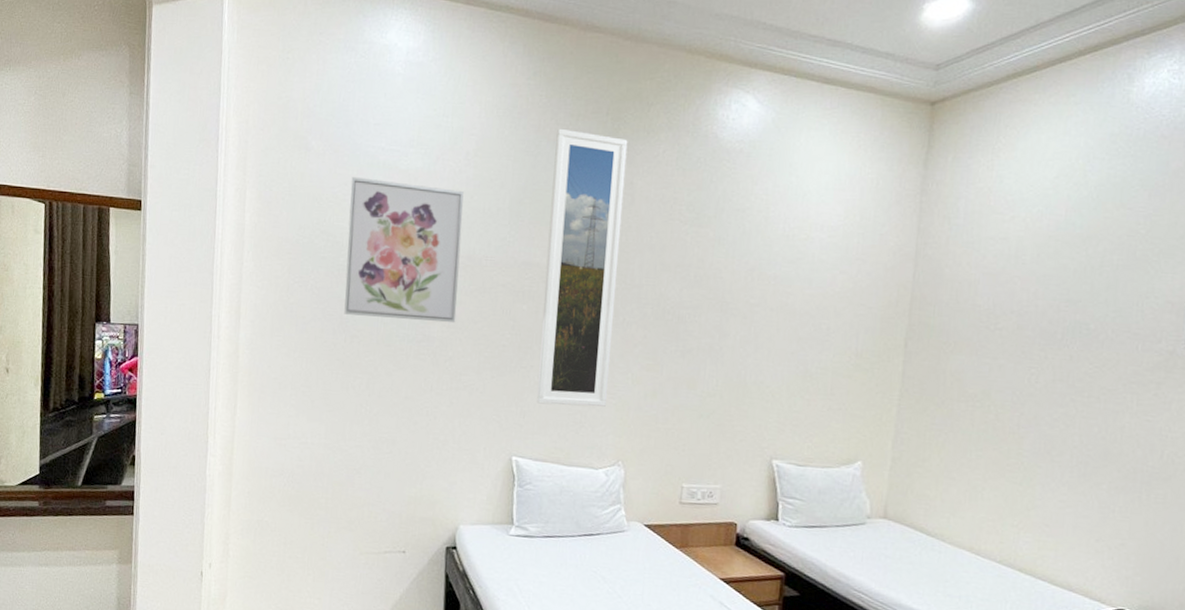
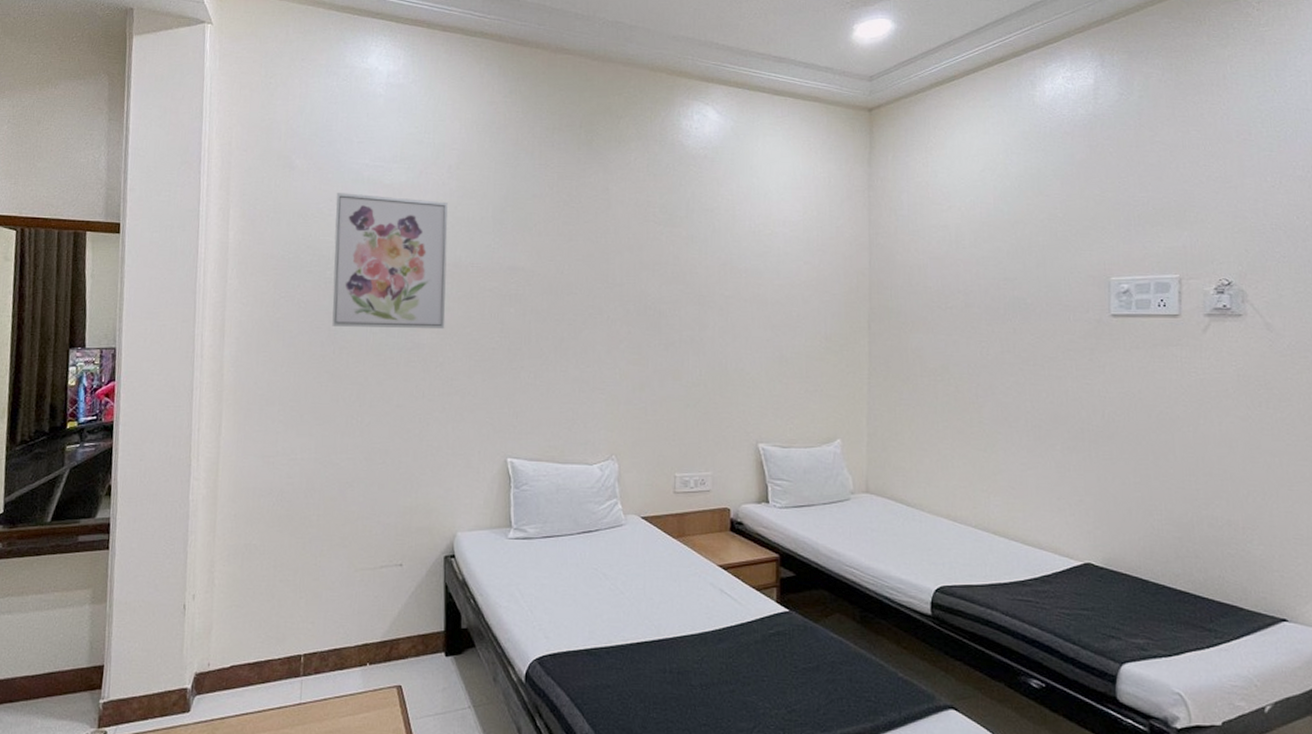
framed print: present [537,128,628,407] -> none [529,141,601,404]

